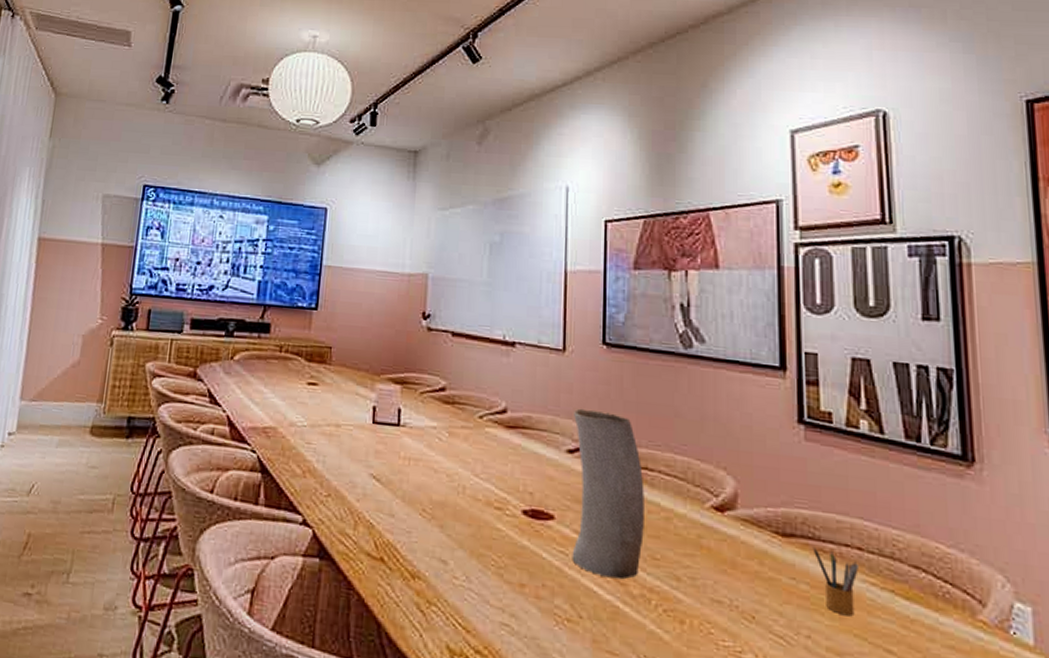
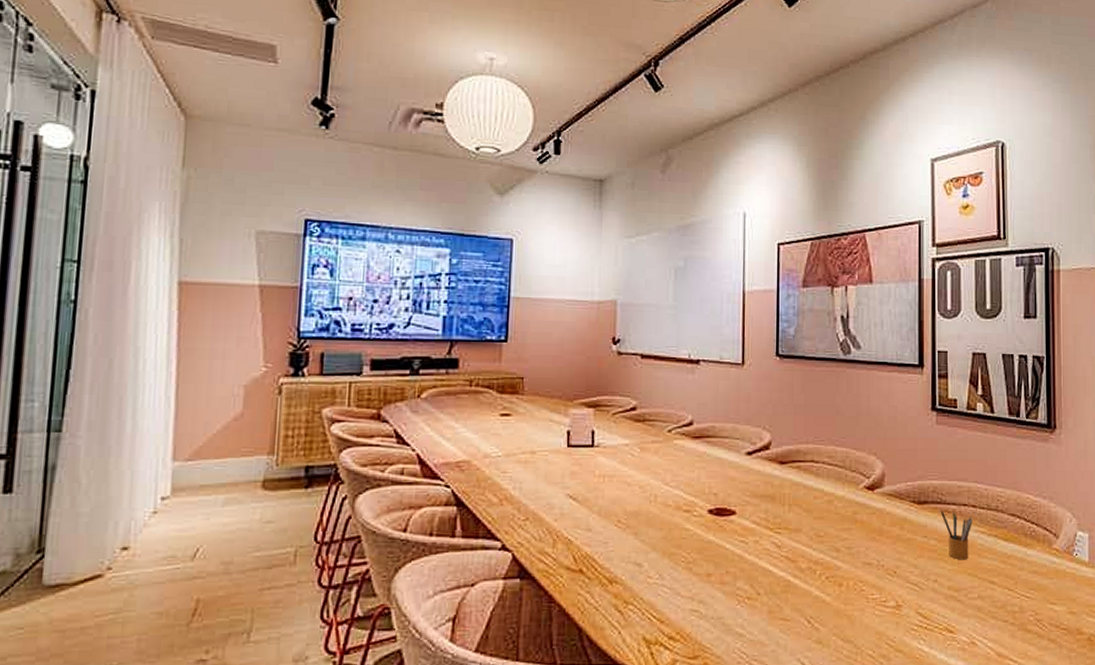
vase: present [572,408,644,580] -> none [751,415,811,558]

